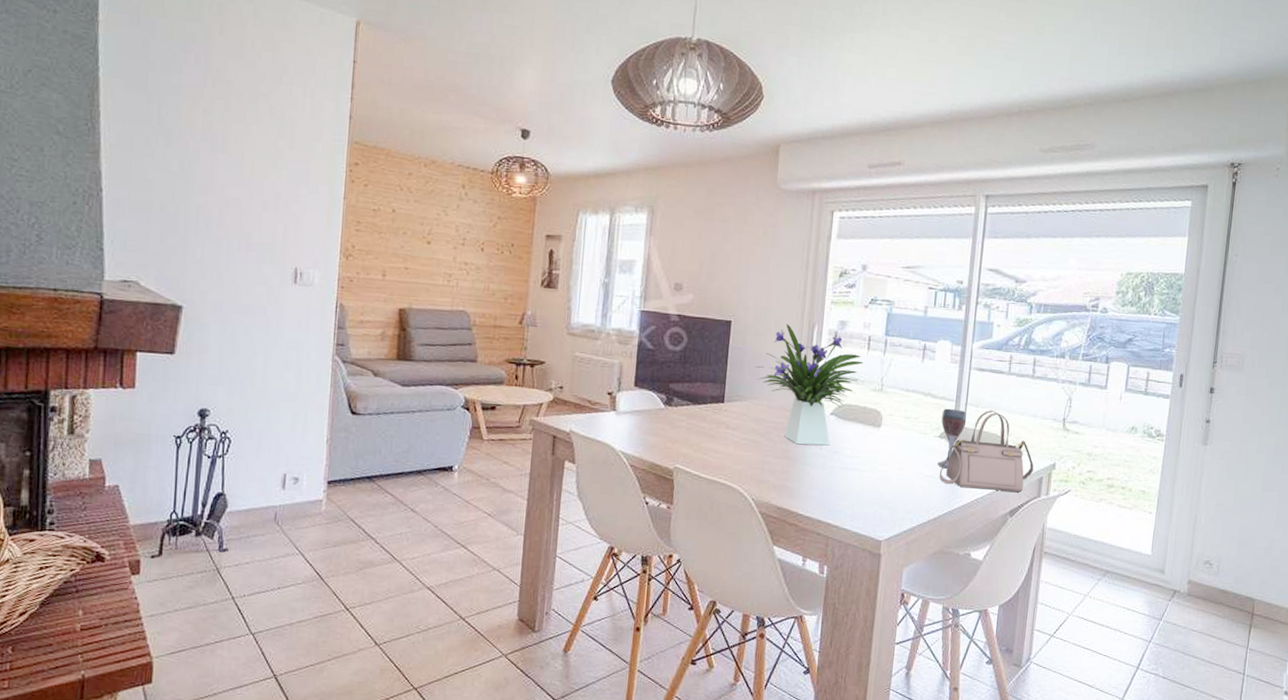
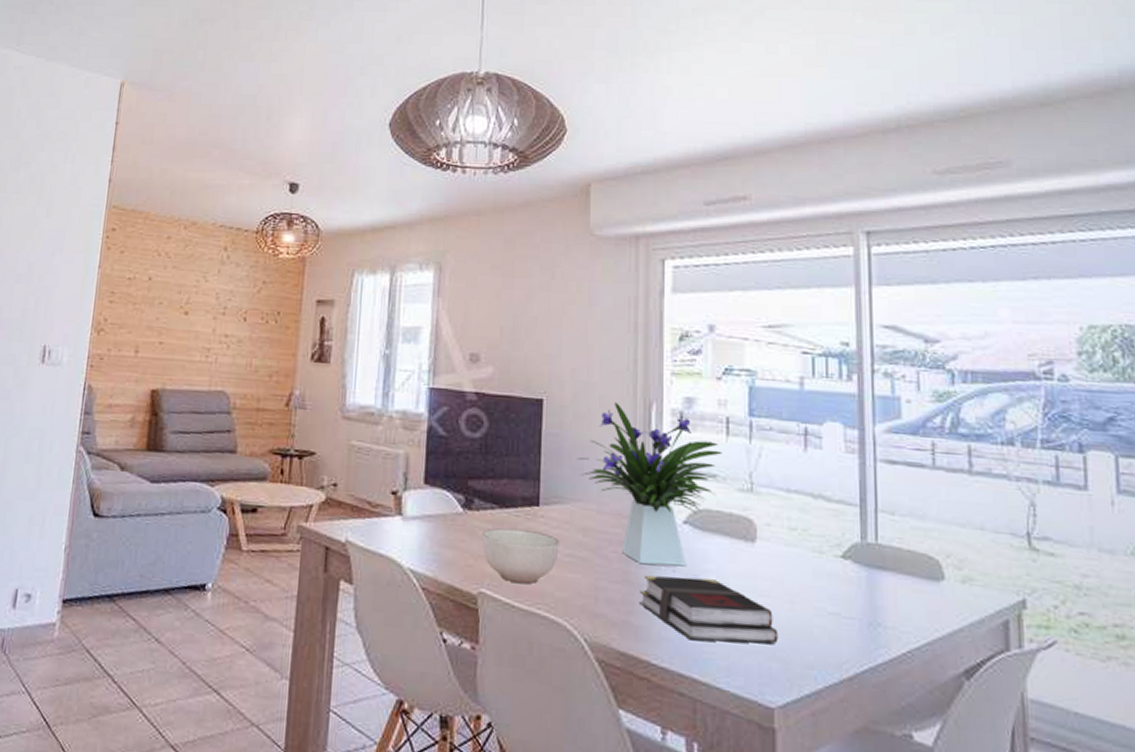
bowl: none [678,419,738,461] -> present [482,527,559,584]
book: none [794,452,890,498] -> present [639,575,779,644]
cup: present [937,408,967,468] -> none [841,516,880,602]
handbag: present [939,410,1034,493] -> none [848,519,992,644]

